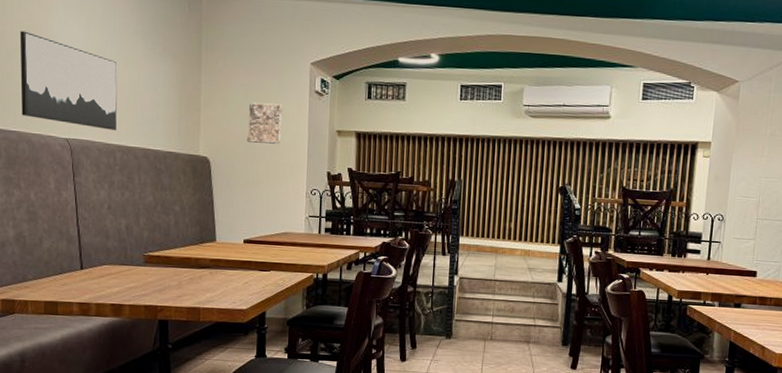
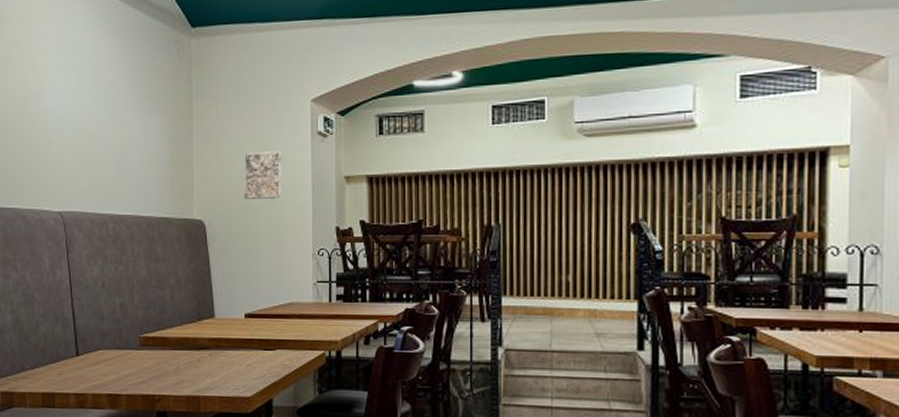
wall art: present [19,30,117,130] -> none [13,100,108,198]

